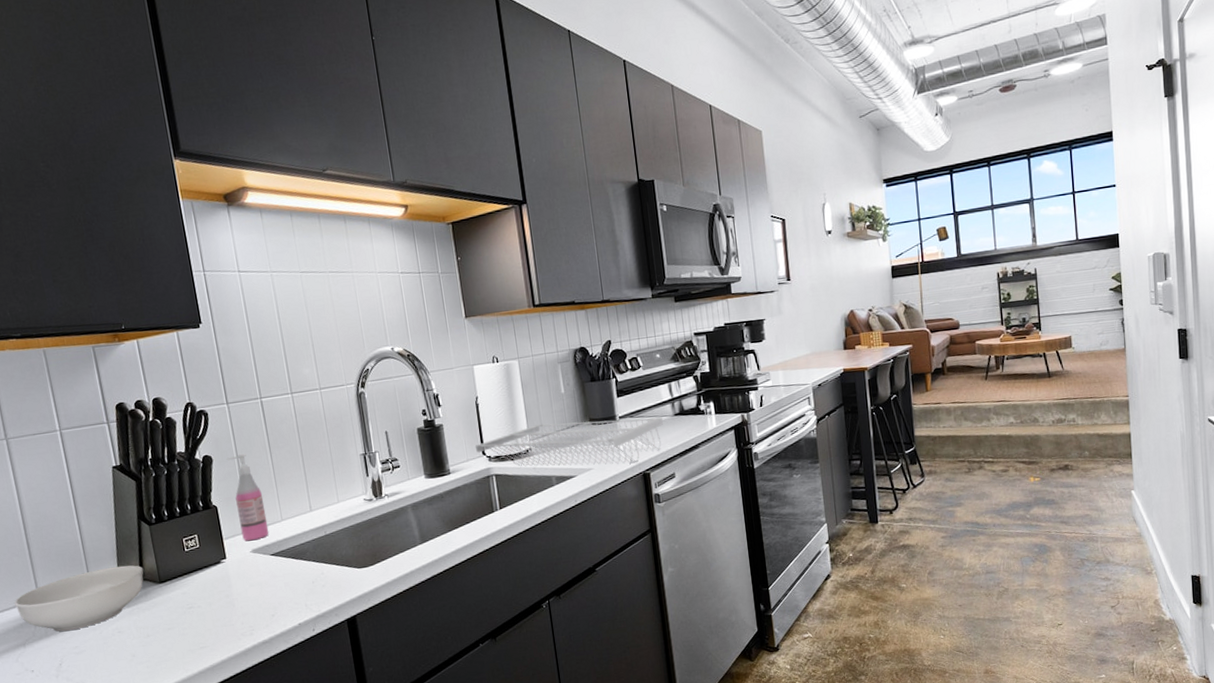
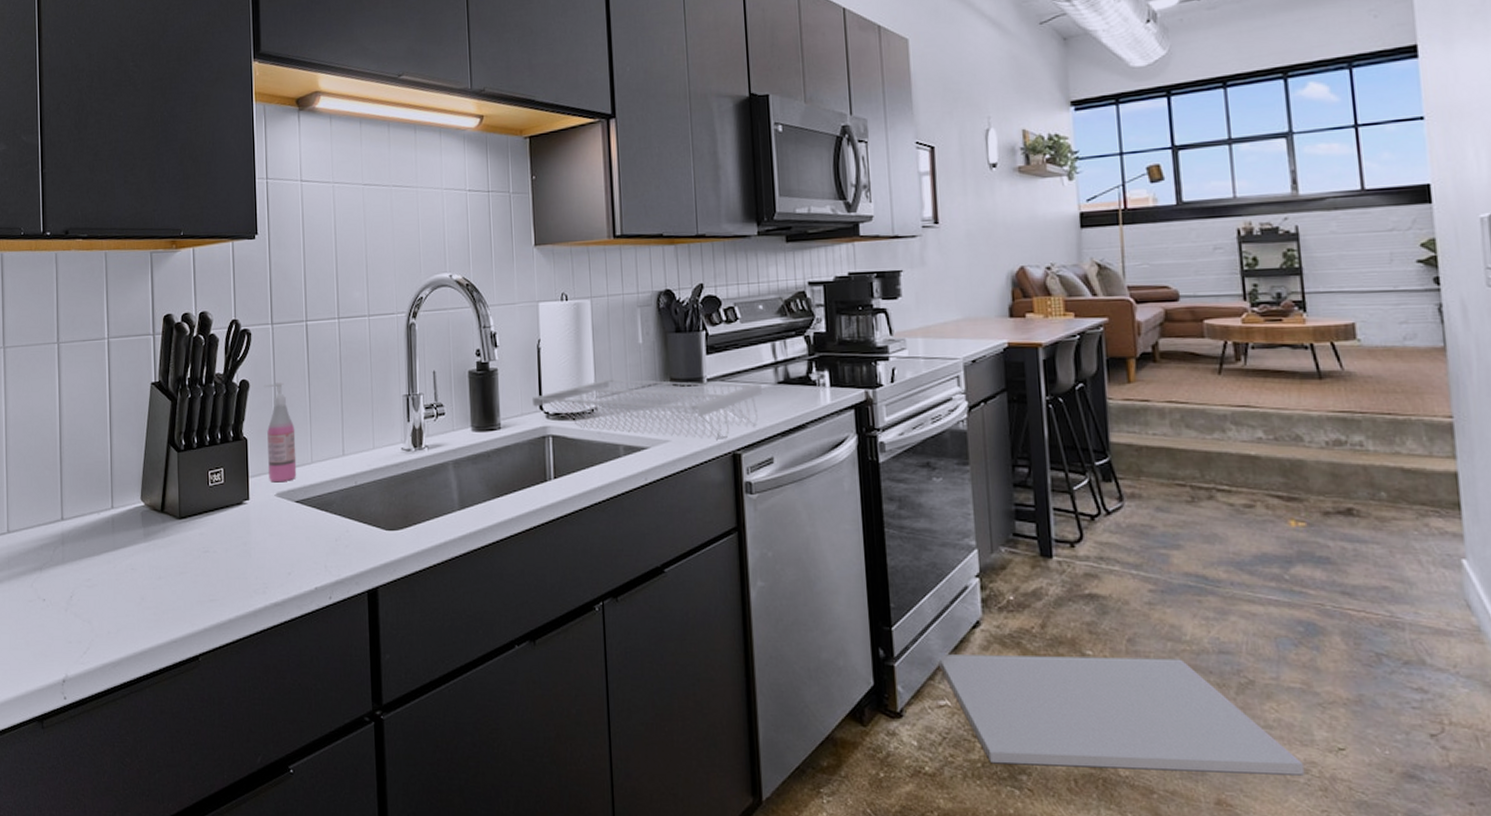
bowl: present [13,565,144,632] -> none [38,494,166,560]
door mat: none [801,581,1039,672] -> present [936,654,1306,776]

